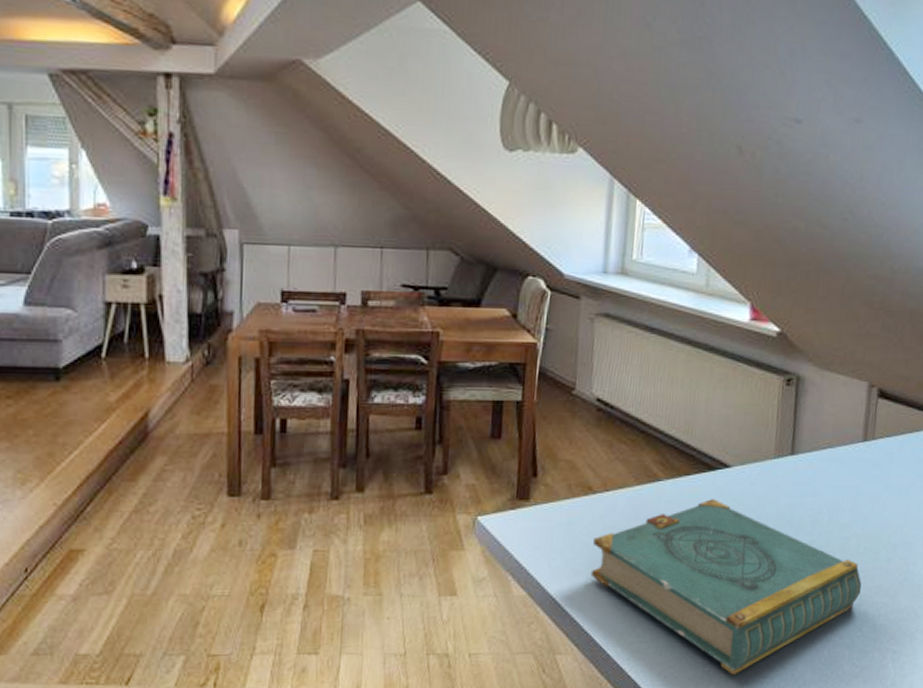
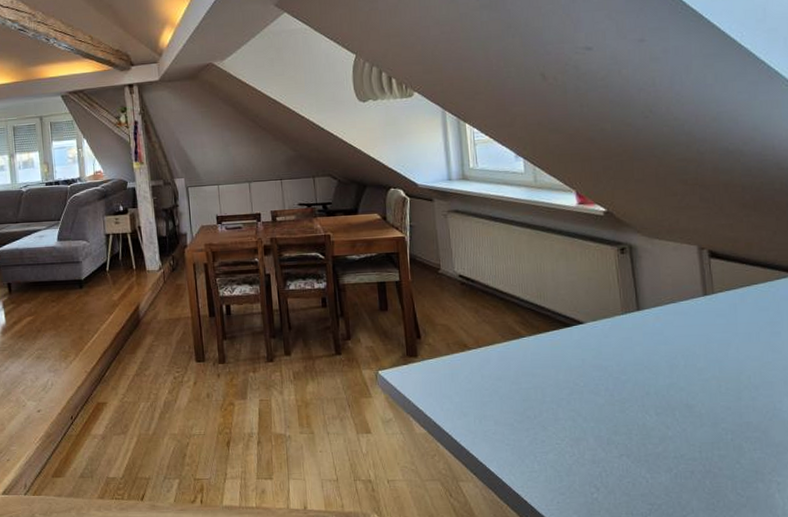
book: present [590,499,862,676] -> none [474,350,731,502]

